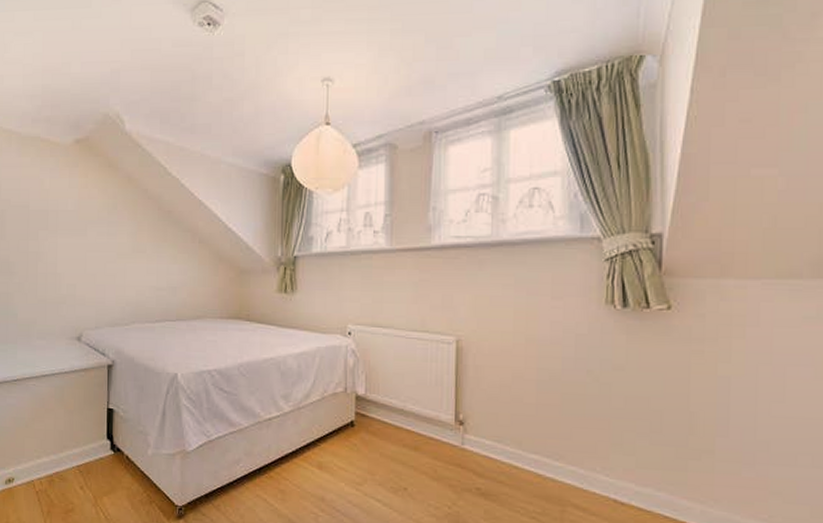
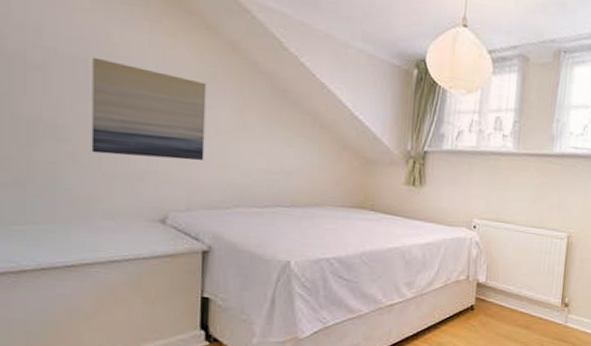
wall art: none [30,203,110,283] -> present [91,57,207,161]

